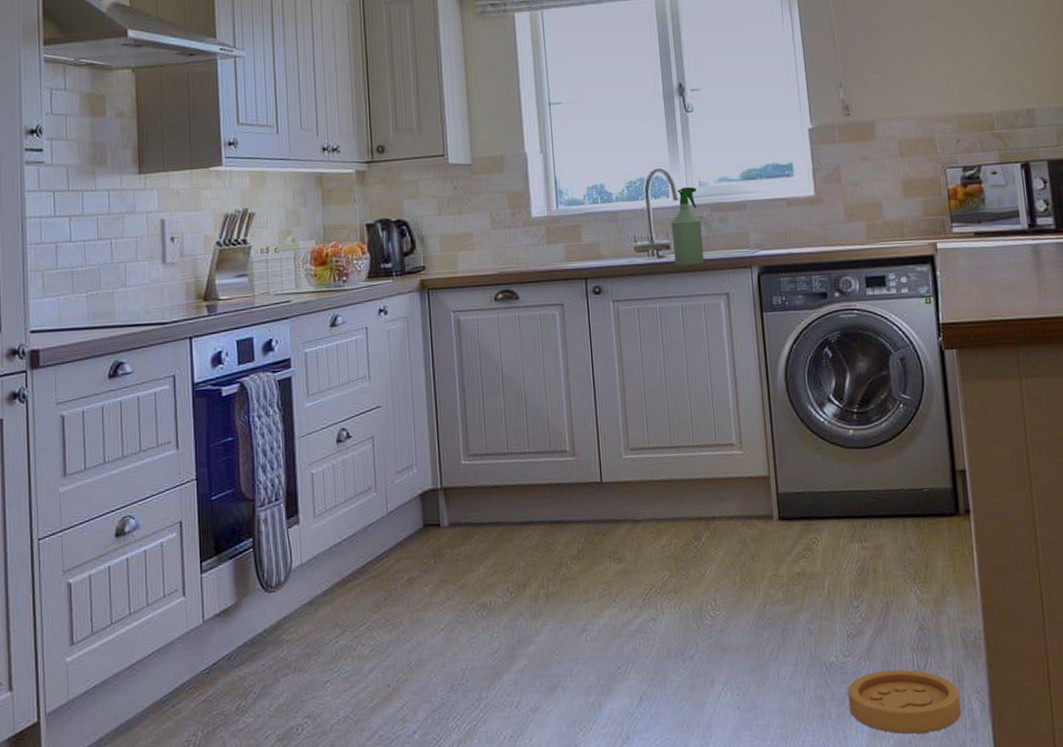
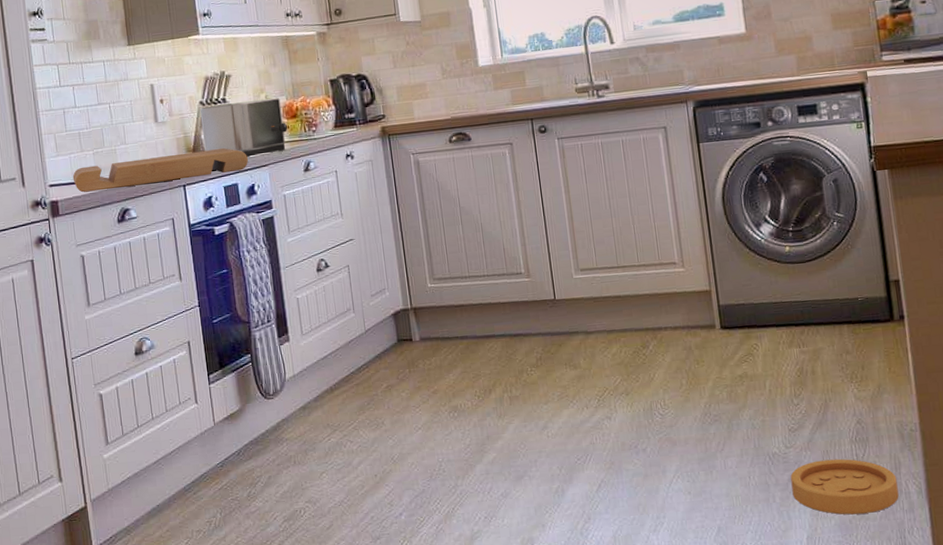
cutting board: none [59,296,267,341] -> present [72,148,248,193]
toaster: none [216,241,315,308] -> present [200,97,288,157]
spray bottle: present [671,186,705,267] -> none [609,31,642,105]

